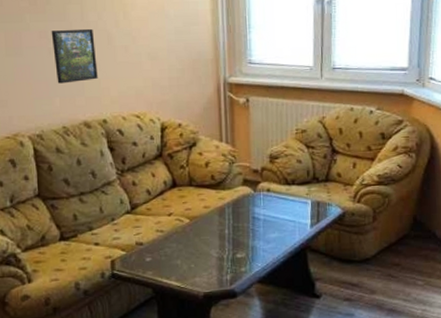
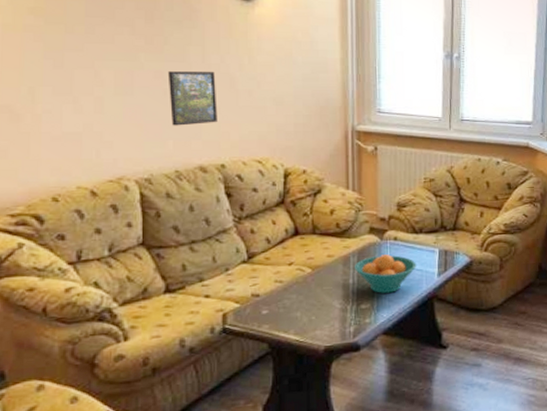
fruit bowl: none [230,206,289,243] -> present [354,254,416,293]

